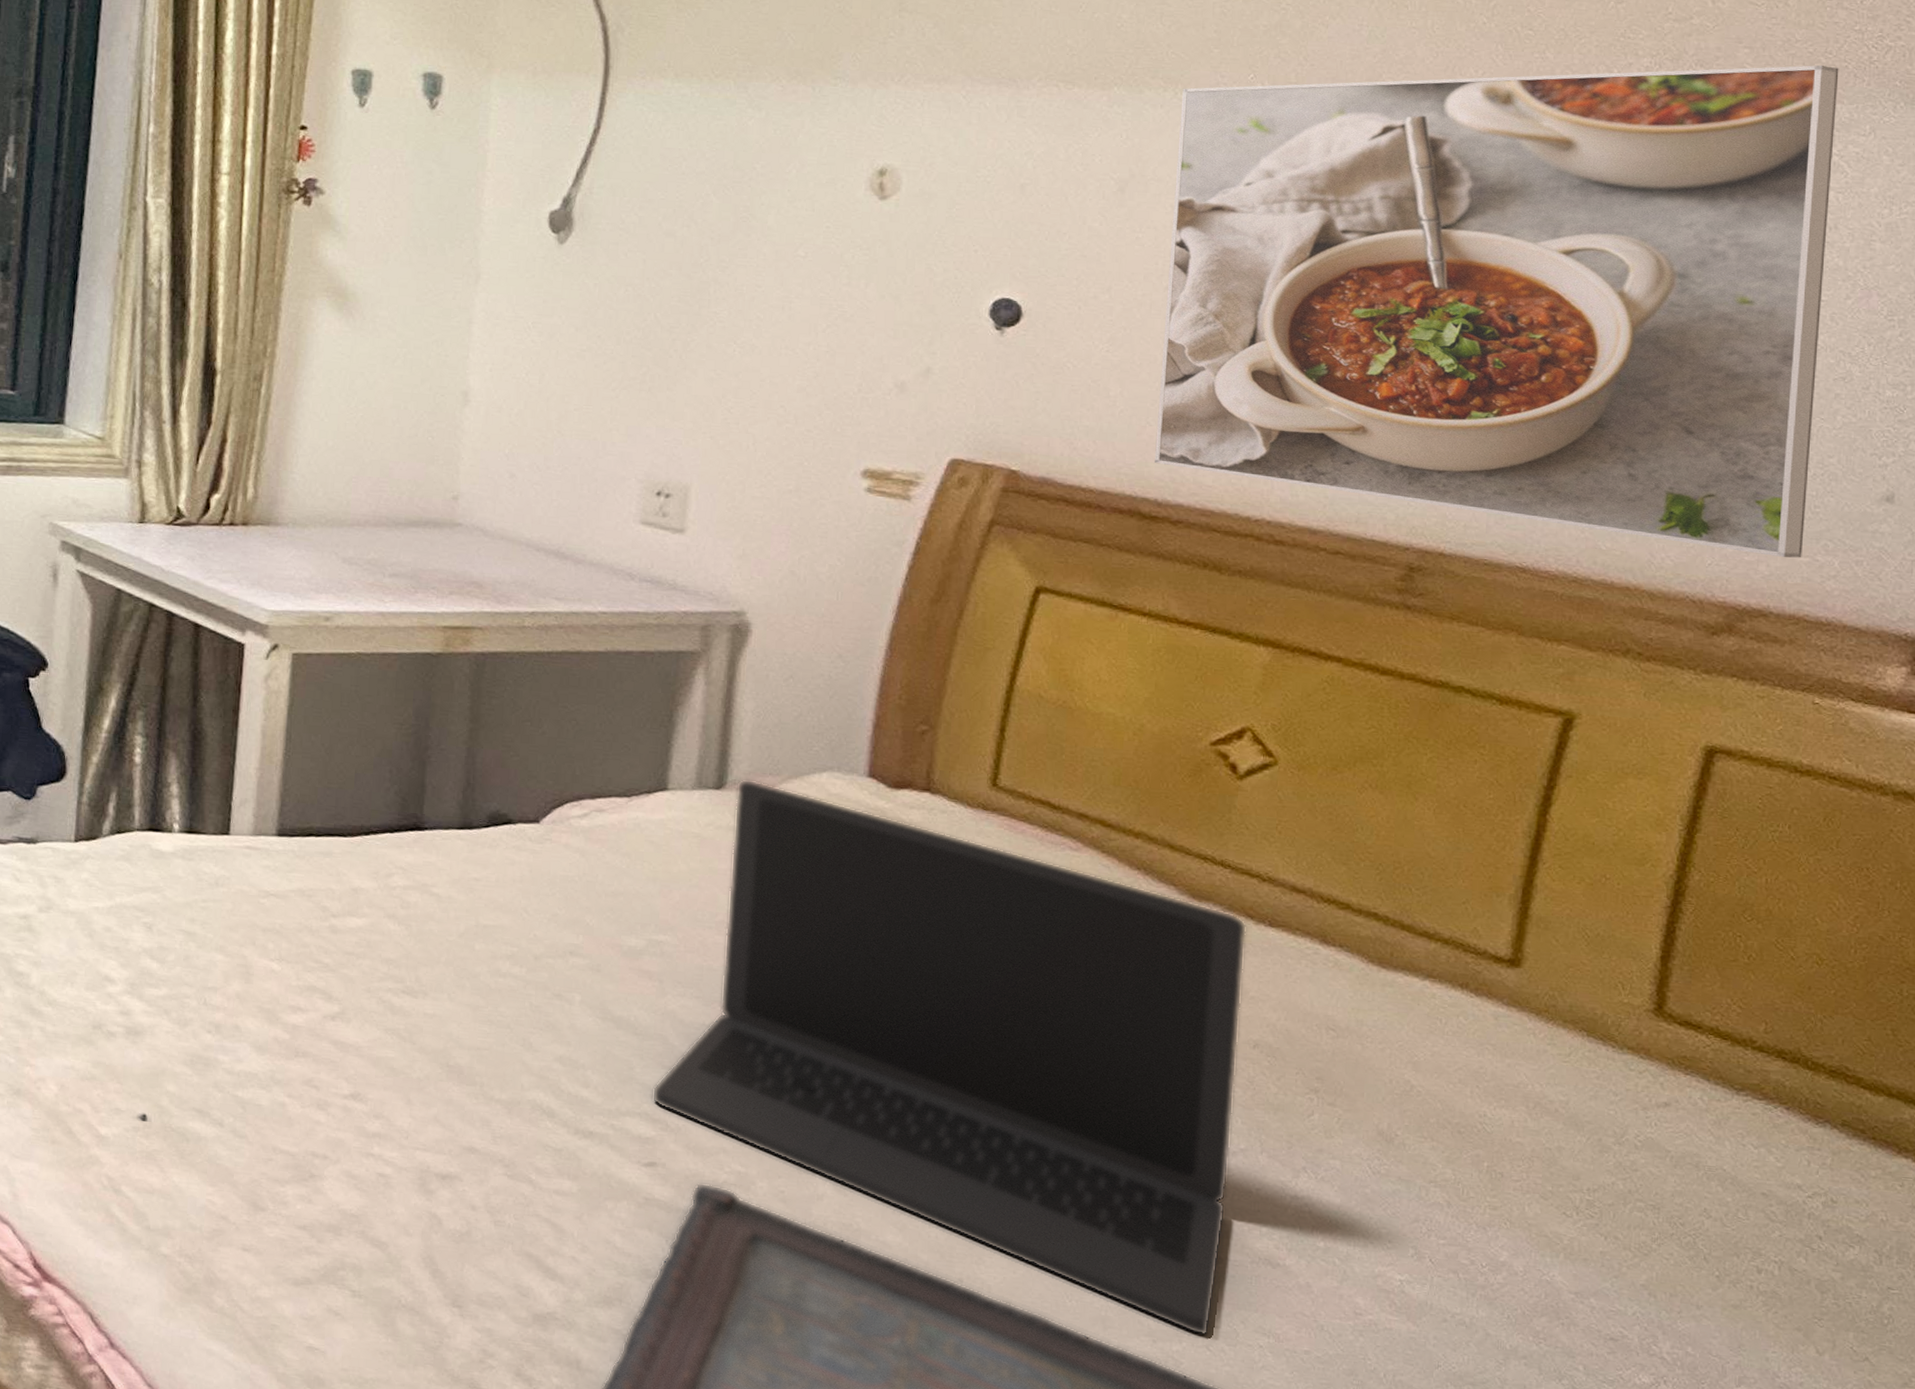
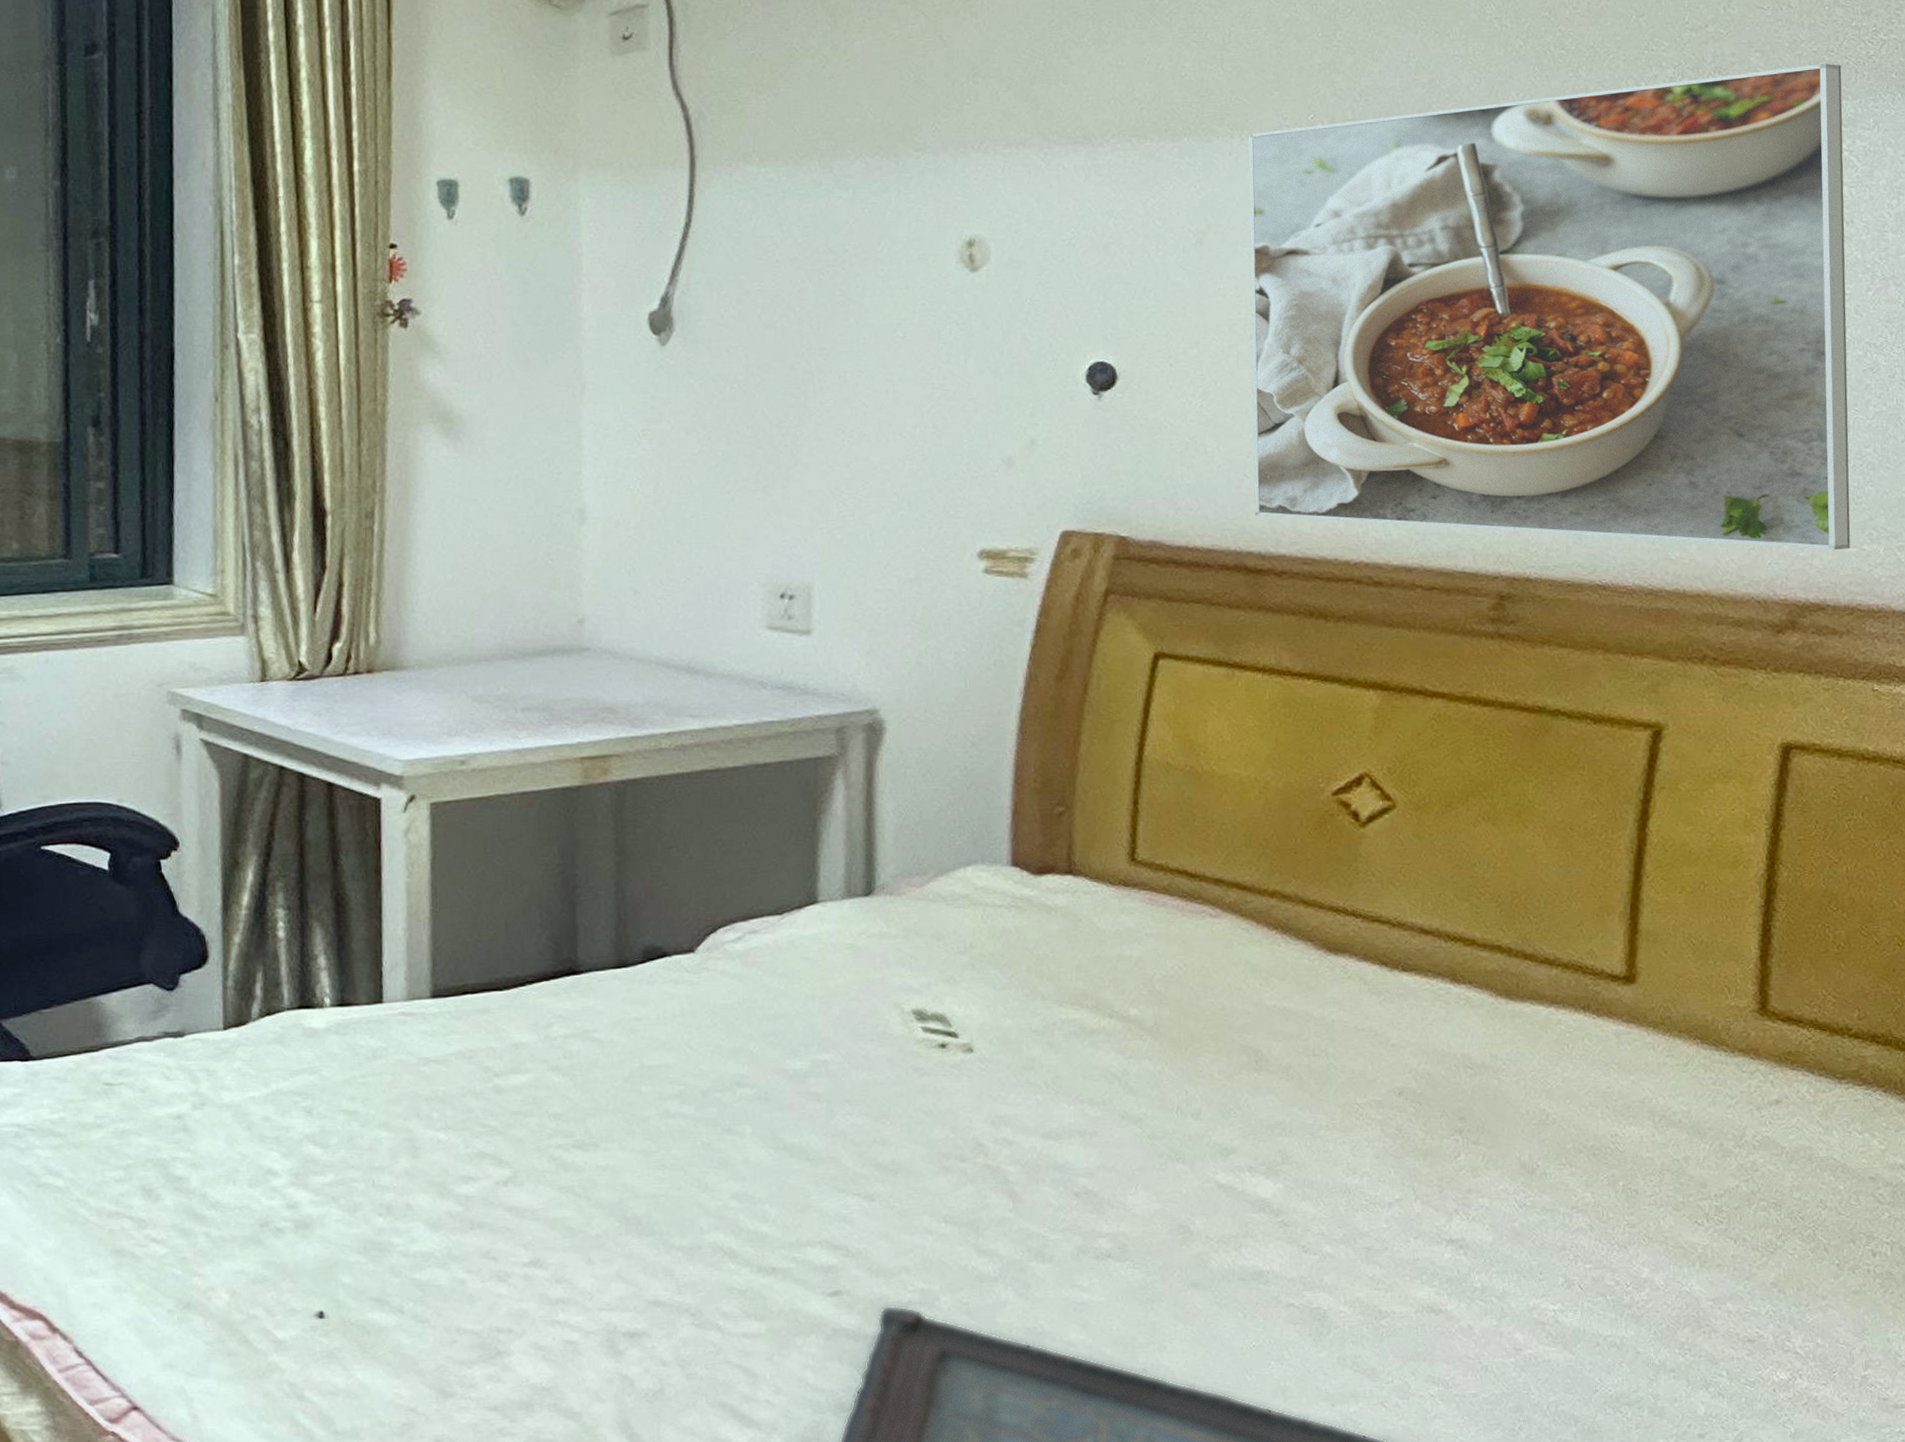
laptop: present [652,779,1247,1336] -> none [830,882,1388,1393]

